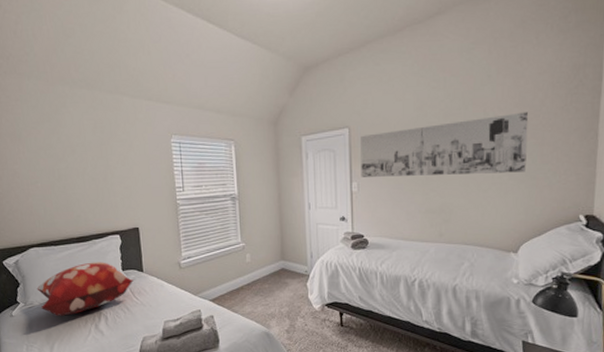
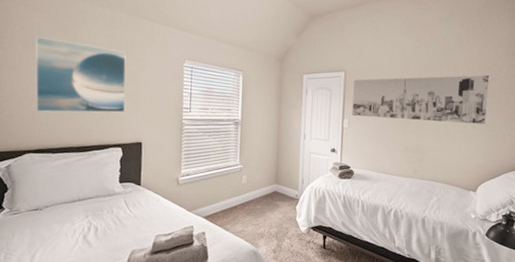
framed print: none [21,127,118,205] -> present [35,36,126,113]
decorative pillow: present [36,262,133,316] -> none [26,172,130,225]

